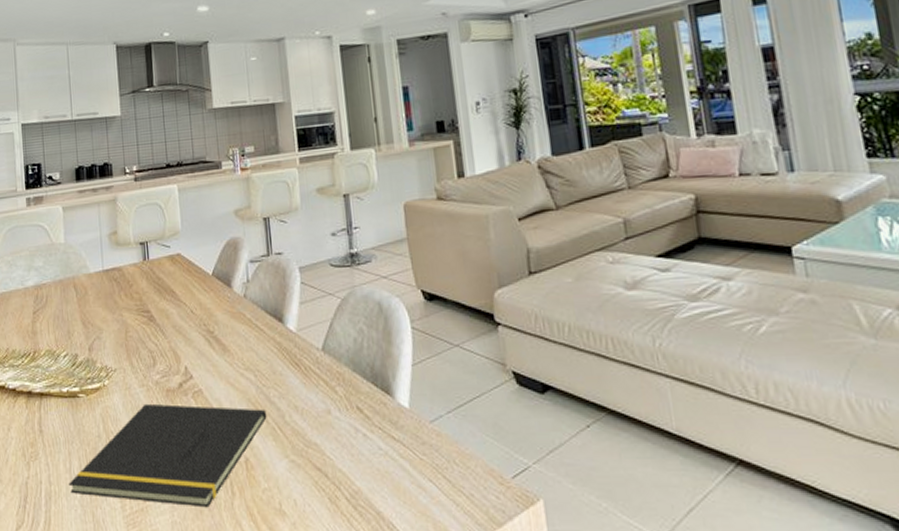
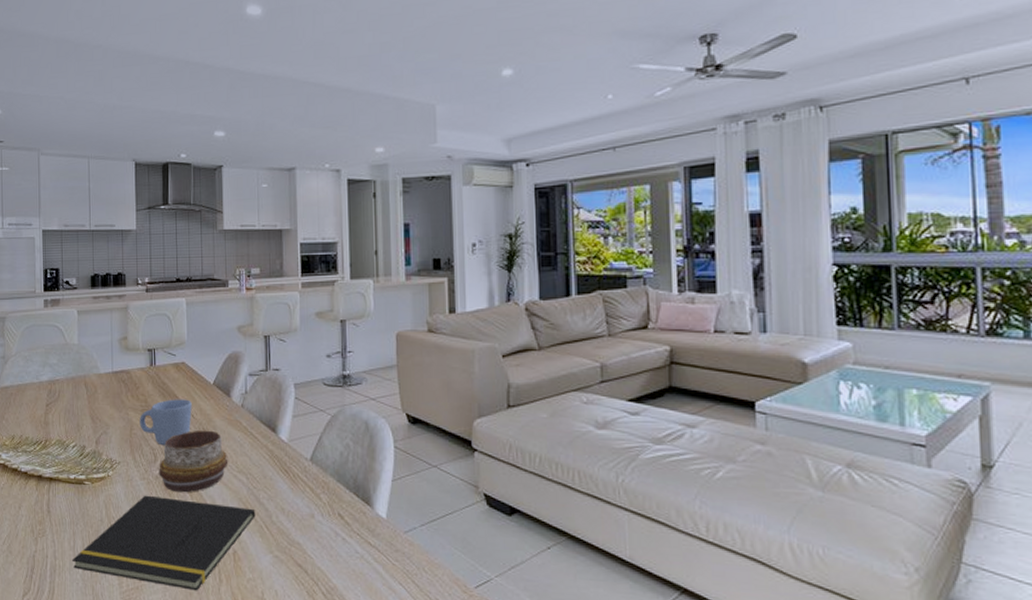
mug: none [135,294,191,347] -> present [140,399,192,446]
decorative bowl: none [158,325,234,398] -> present [159,430,229,493]

